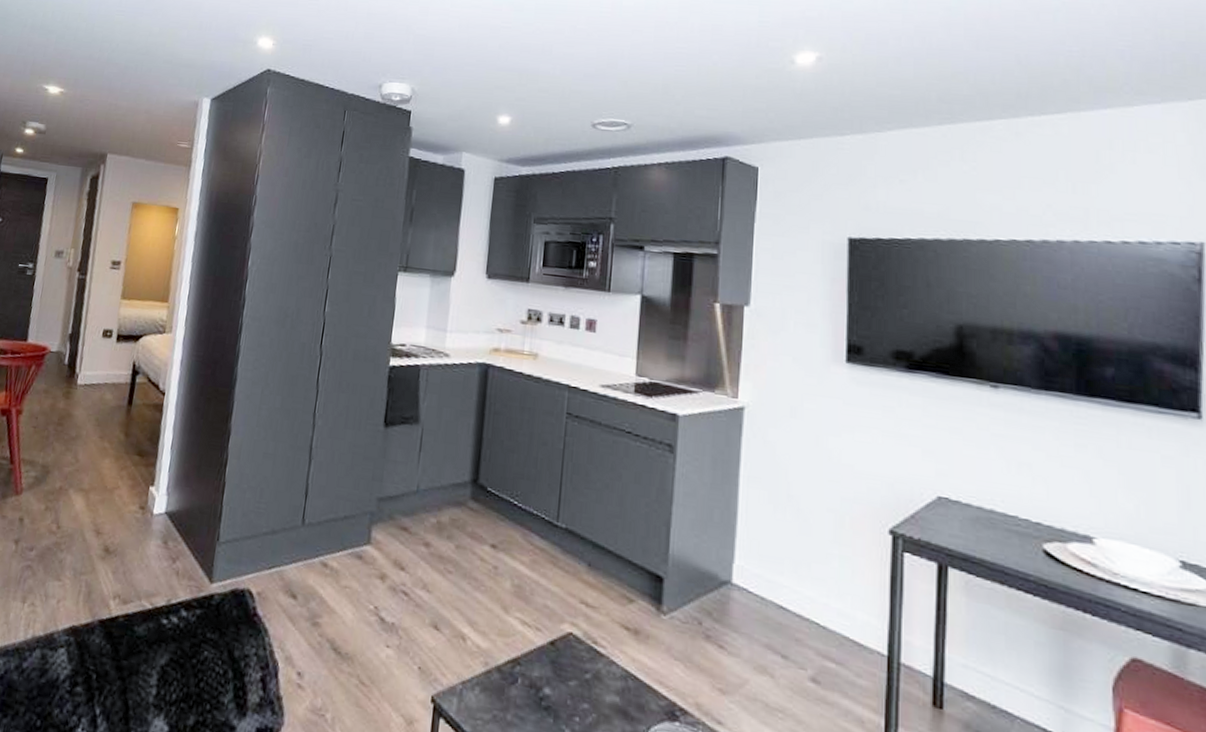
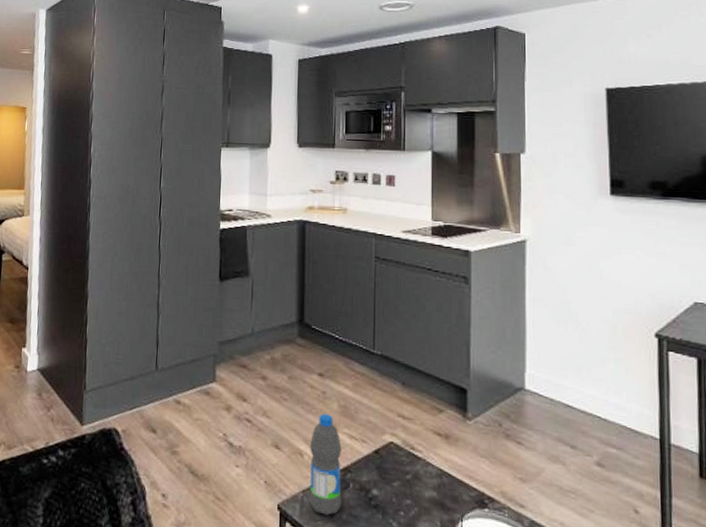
water bottle: none [468,592,512,715] -> present [309,413,342,516]

